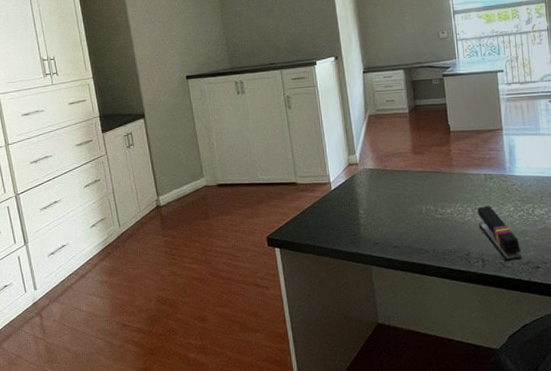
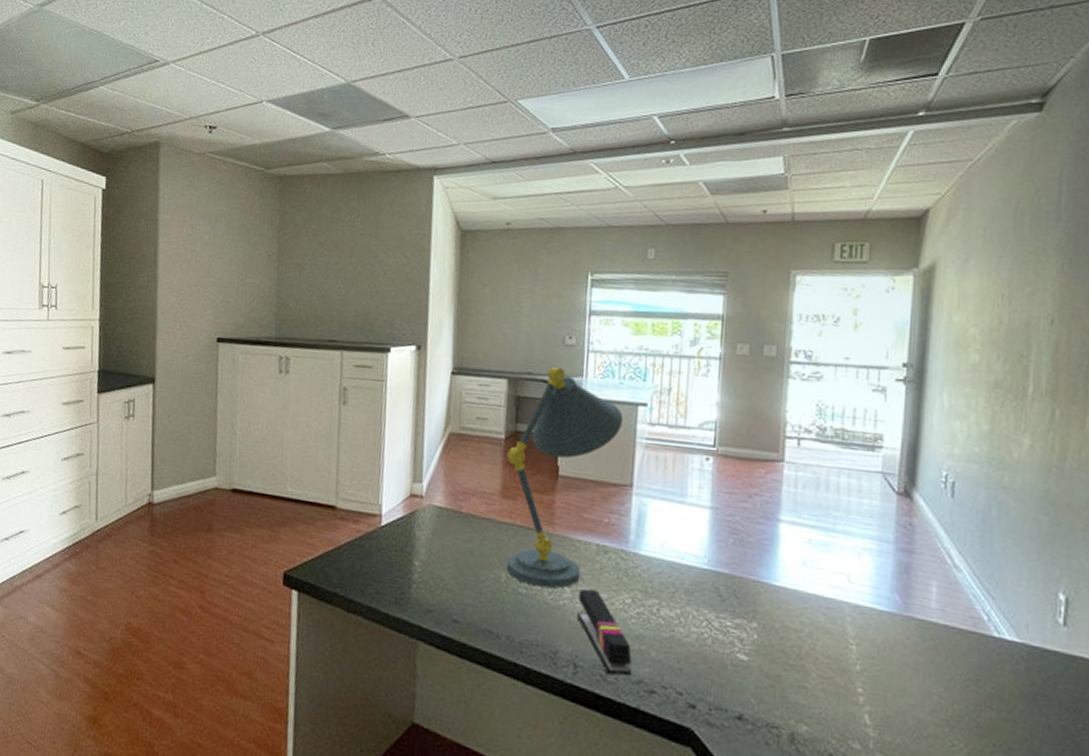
desk lamp: none [411,54,489,212] -> present [505,366,624,589]

